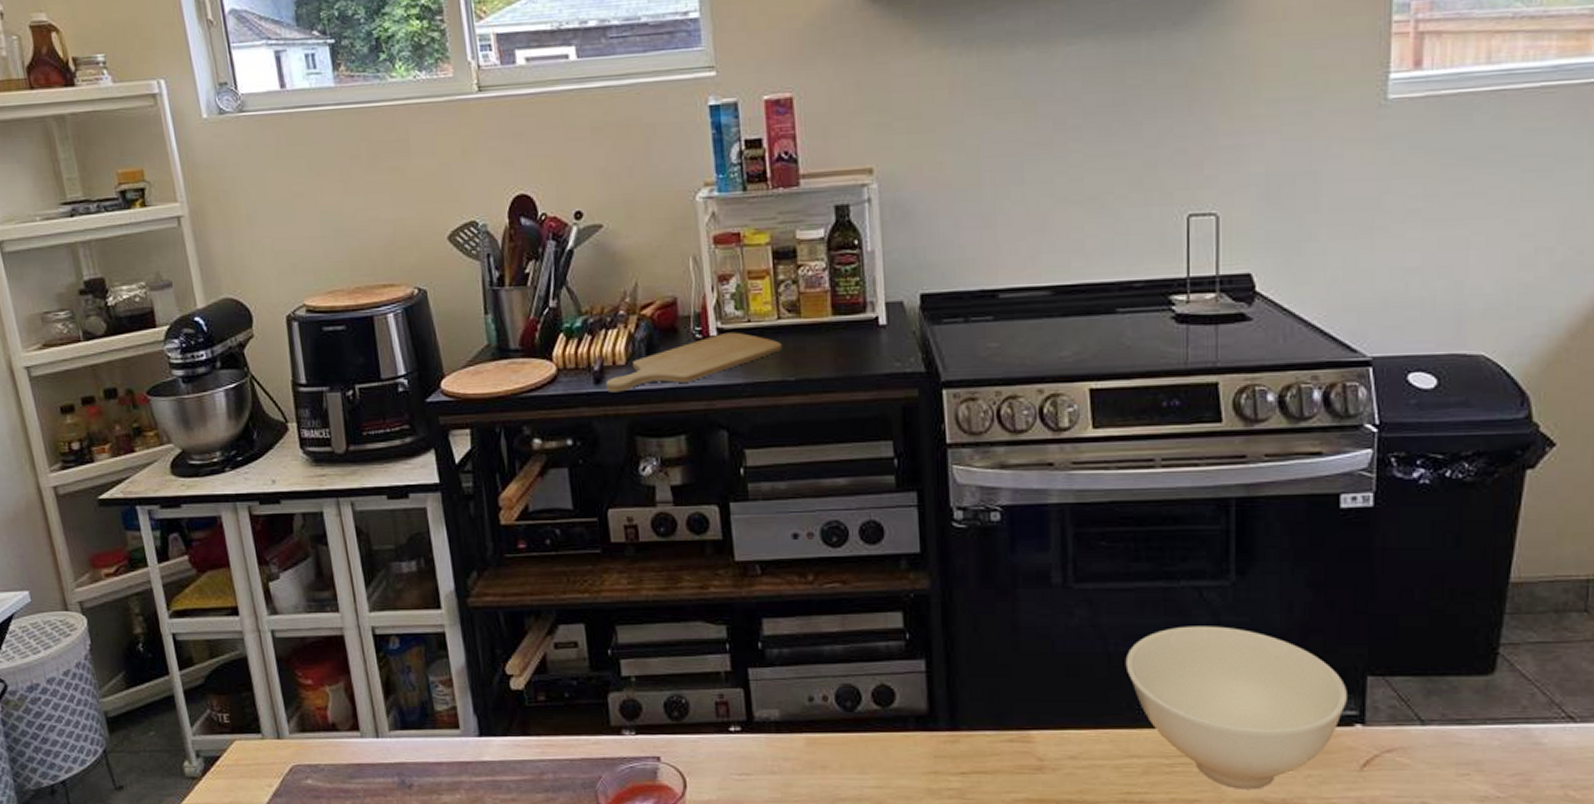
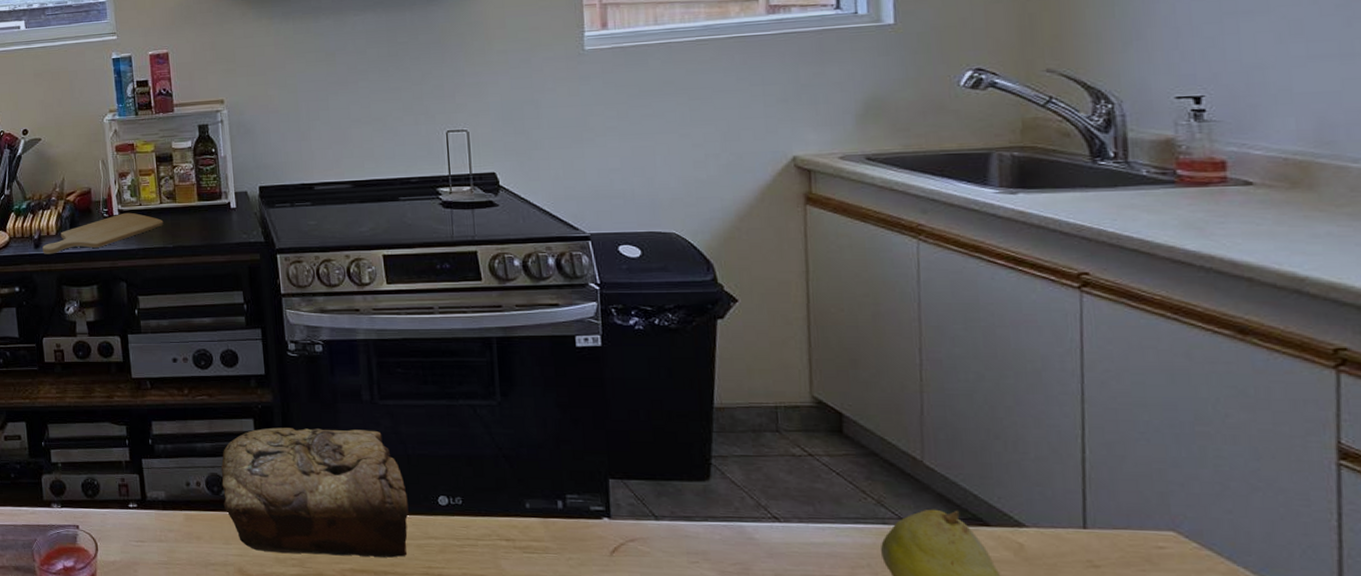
bread loaf: none [856,622,1105,784] -> present [220,427,409,558]
bowl: present [1125,626,1347,790] -> none [421,435,595,569]

